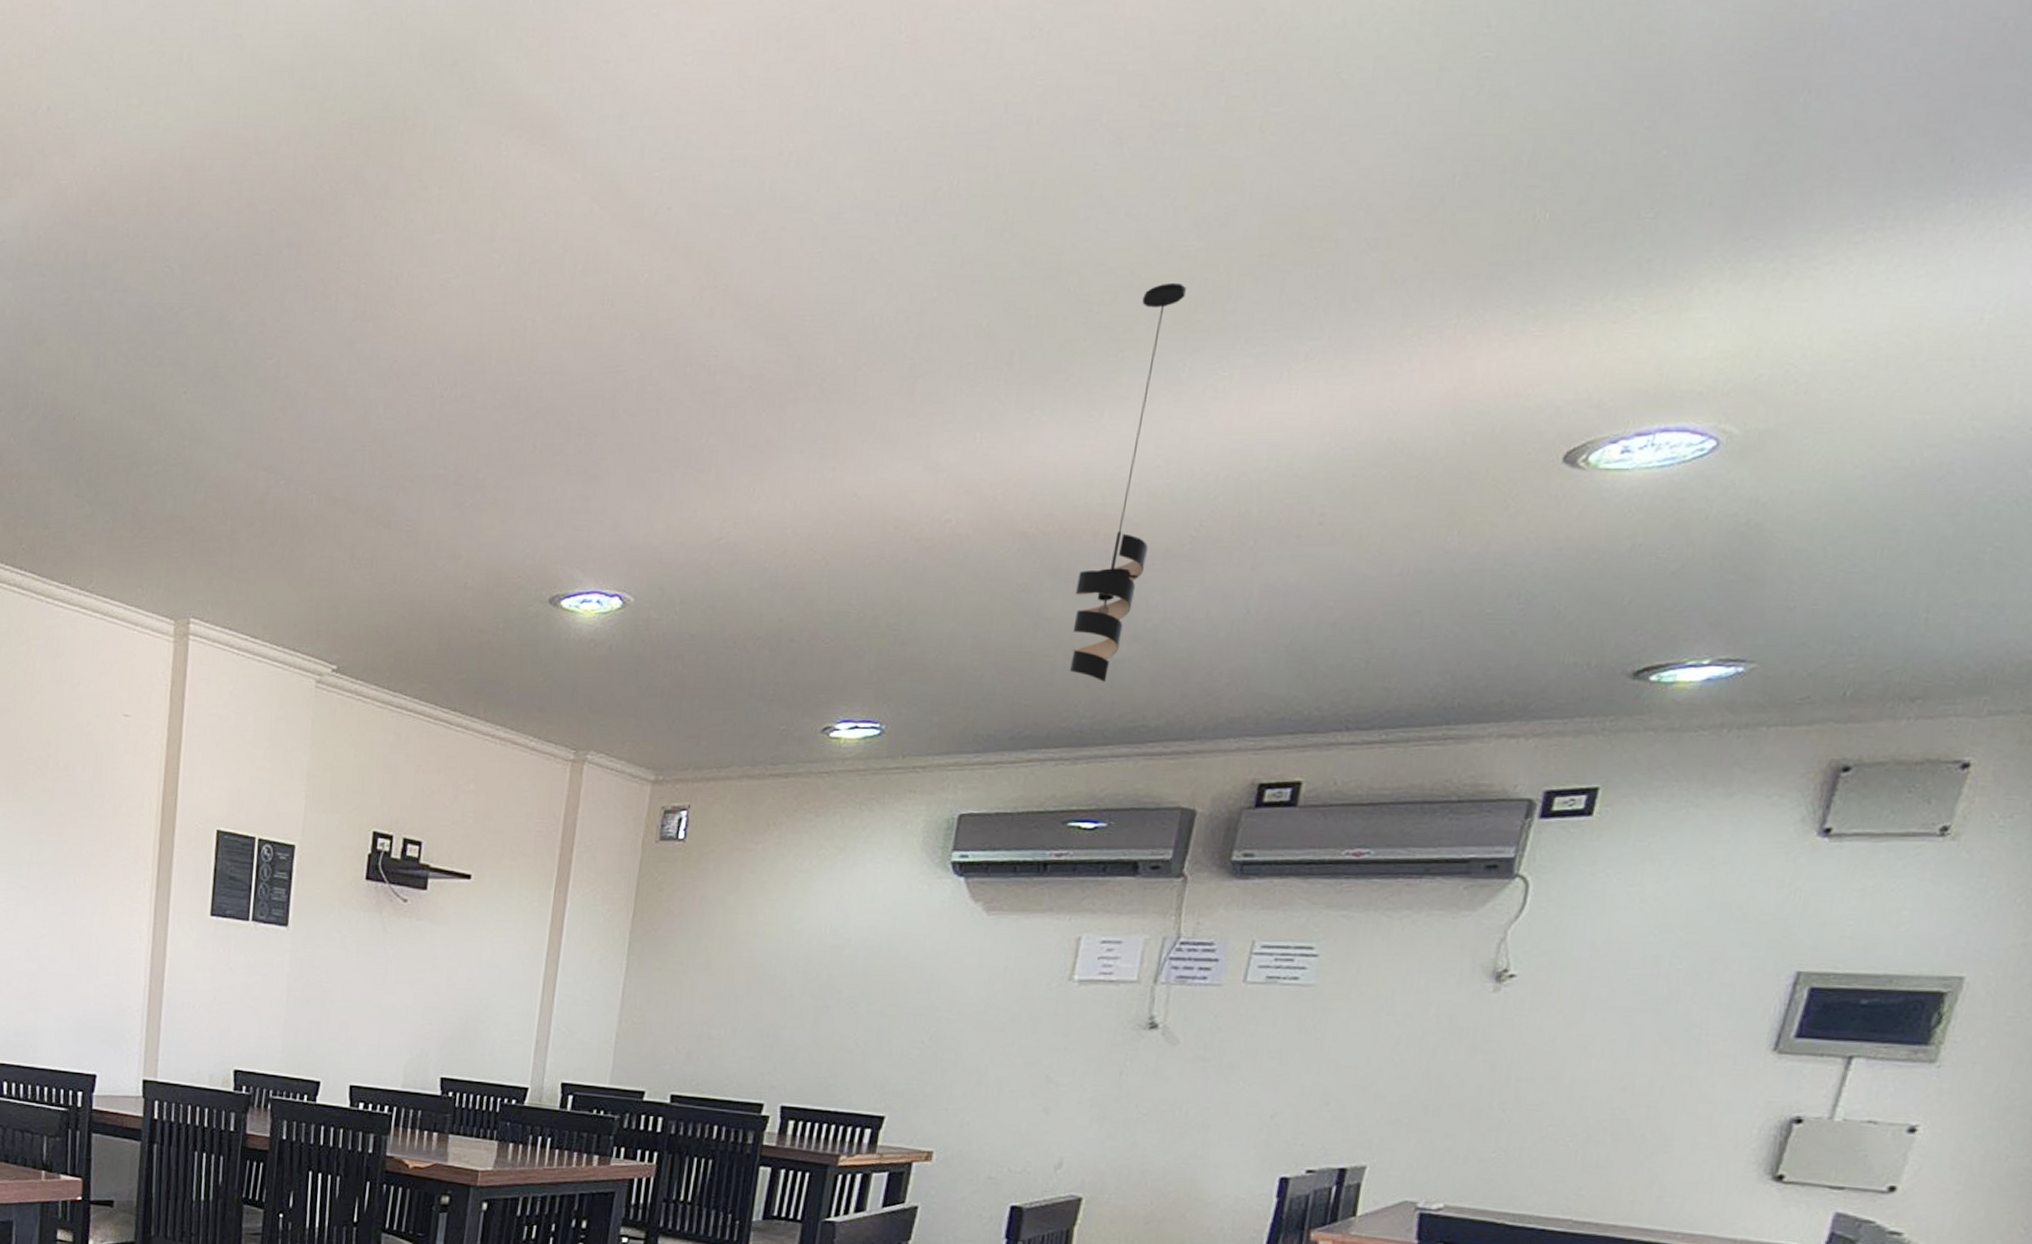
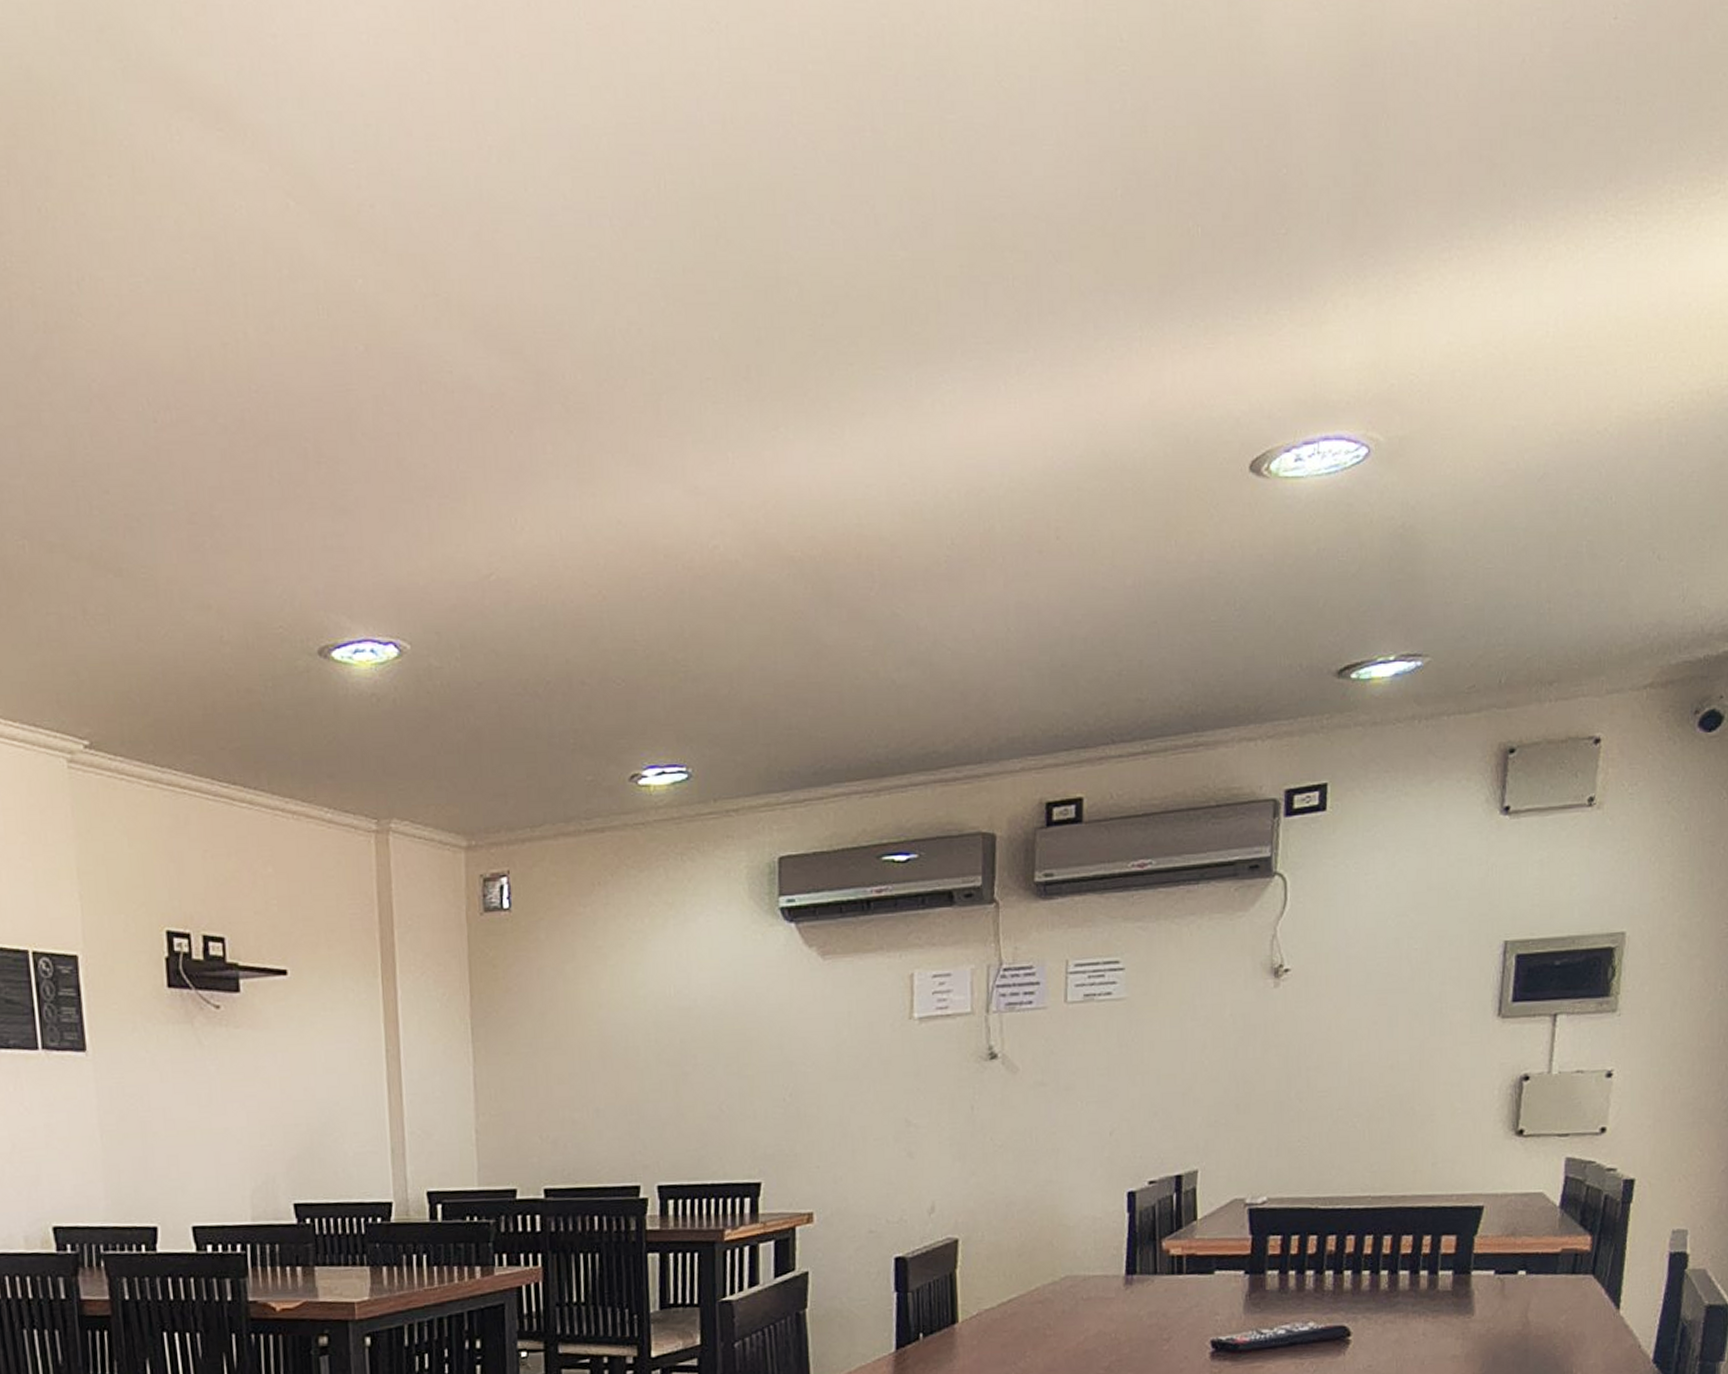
pendant light: present [1070,282,1186,682] -> none [849,293,909,709]

